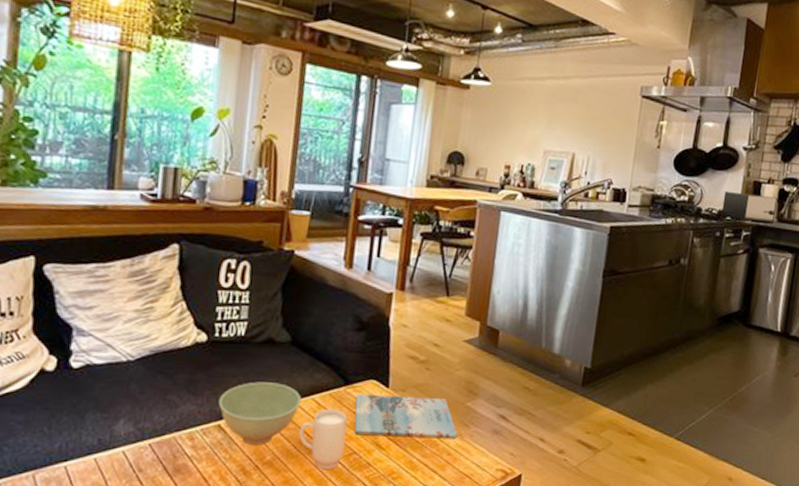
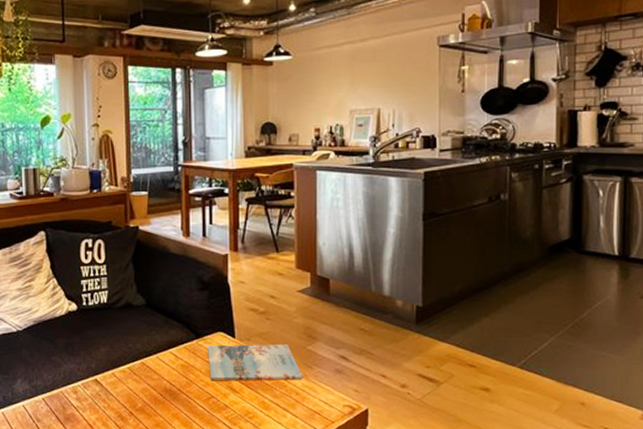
bowl: present [218,381,301,445] -> none [93,340,161,395]
mug: present [299,408,348,469] -> none [163,359,204,412]
toaster: present [721,192,778,224] -> none [537,122,597,151]

